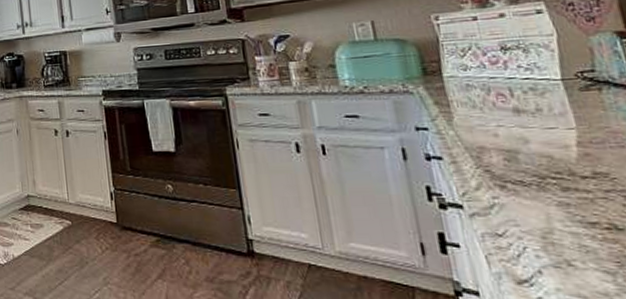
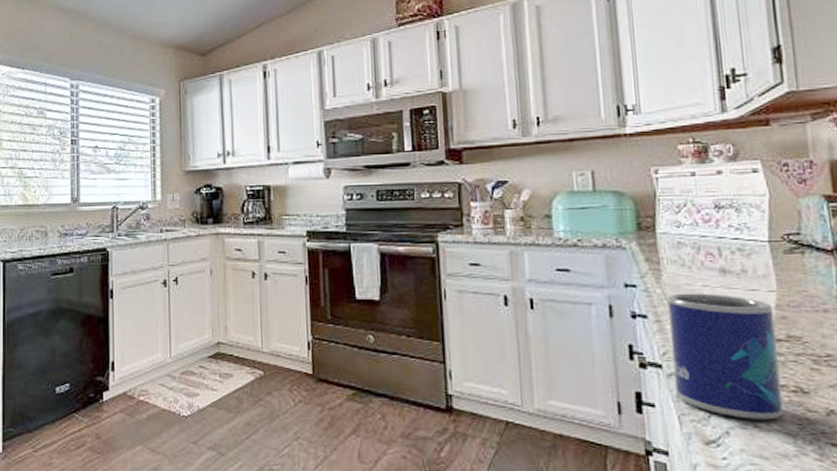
mug: none [461,133,599,258] -> present [668,293,783,420]

